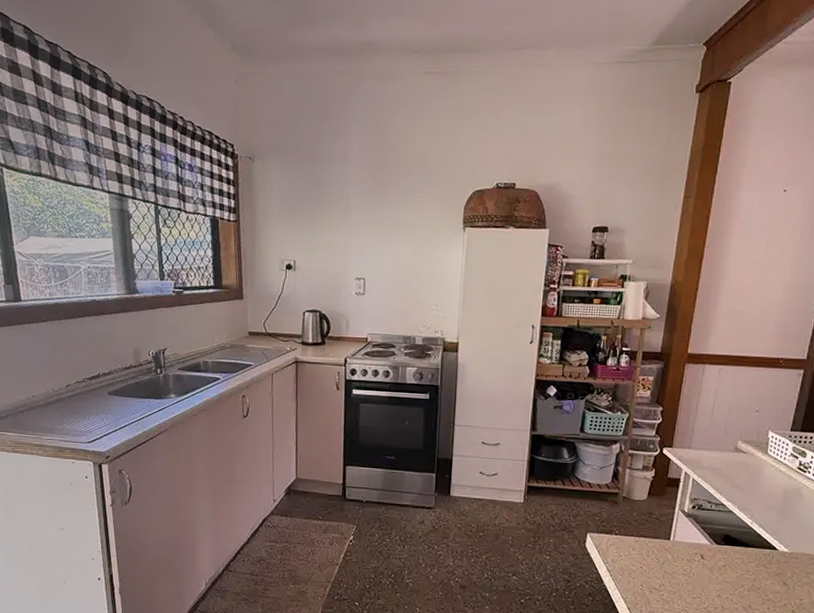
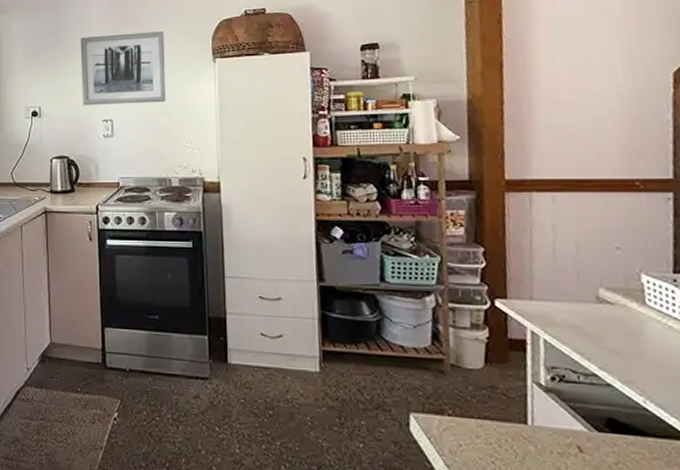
wall art: none [336,194,420,266] -> present [80,31,167,105]

